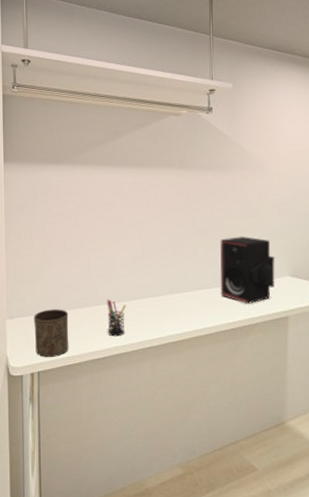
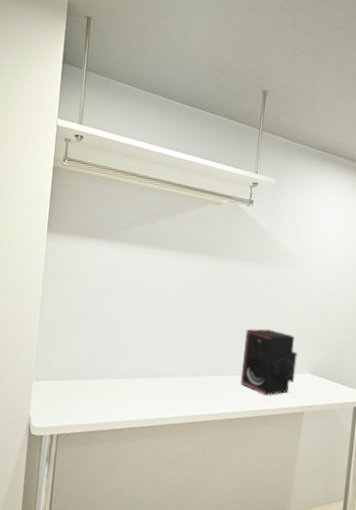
cup: present [34,309,69,357] -> none [57,376,92,422]
pen holder: present [107,299,126,337] -> none [127,374,148,411]

